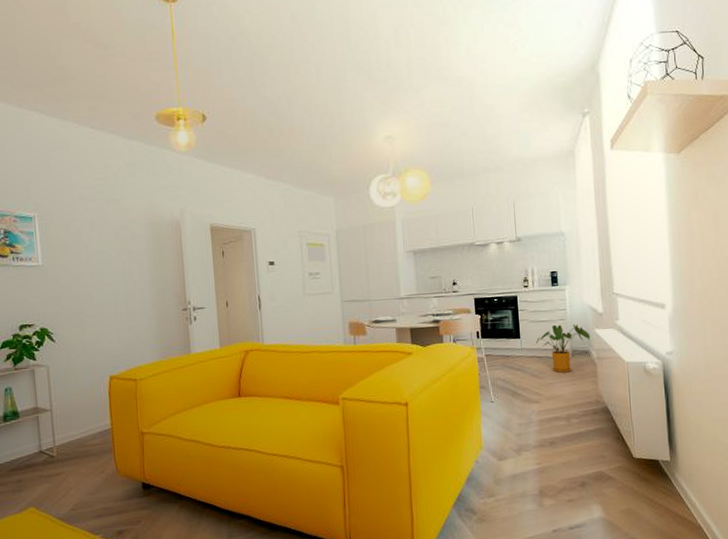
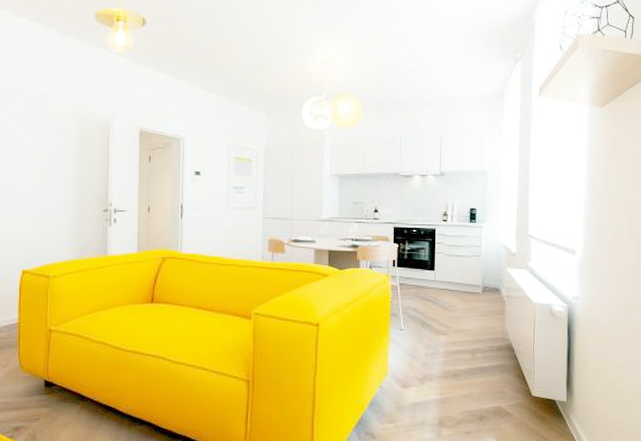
house plant: present [536,324,591,373] -> none [450,260,502,308]

